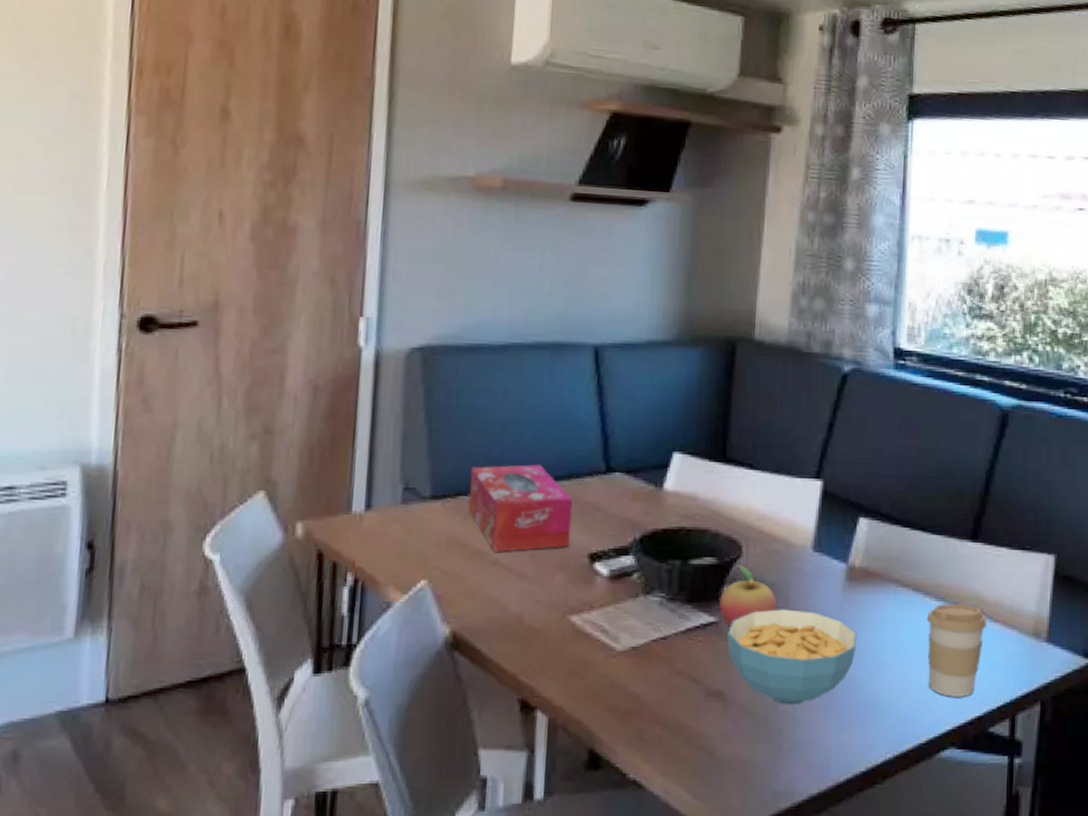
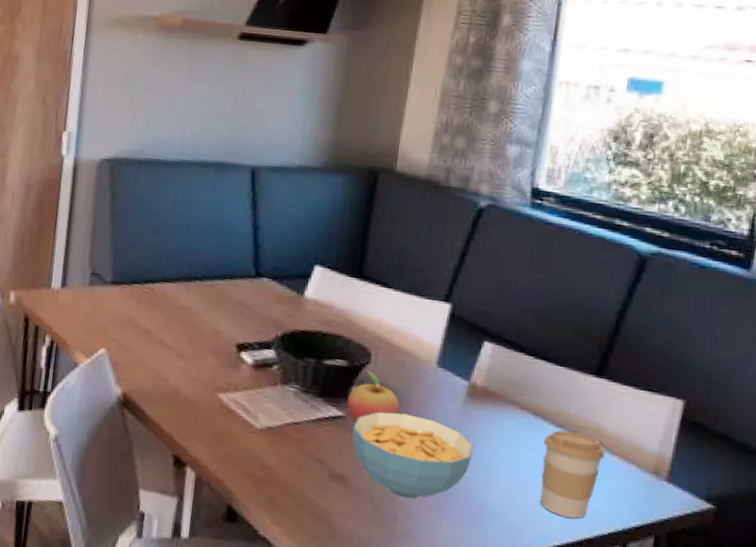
tissue box: present [469,464,573,552] -> none [141,261,226,336]

